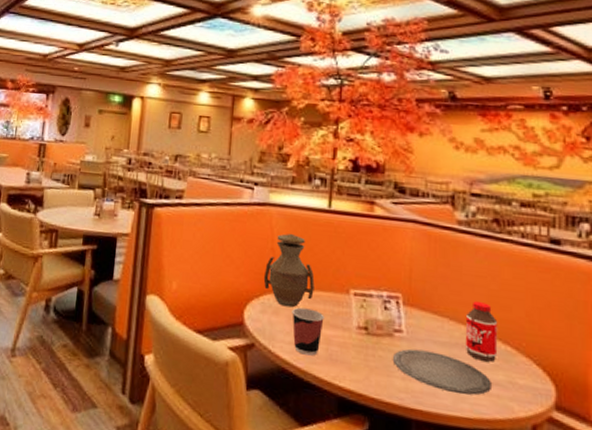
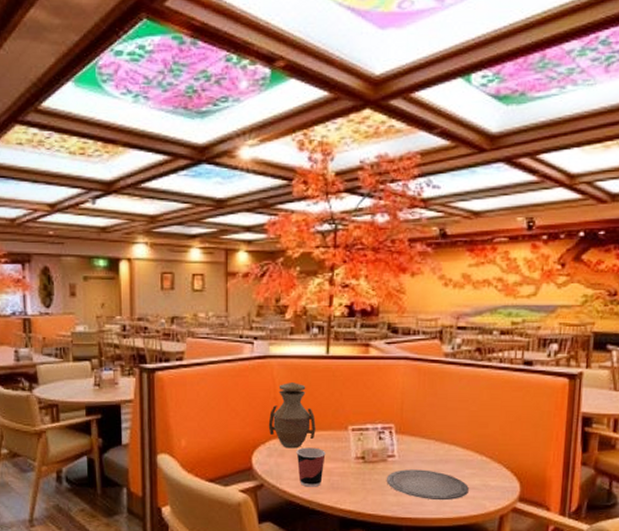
bottle: present [466,301,498,363] -> none [449,423,476,472]

